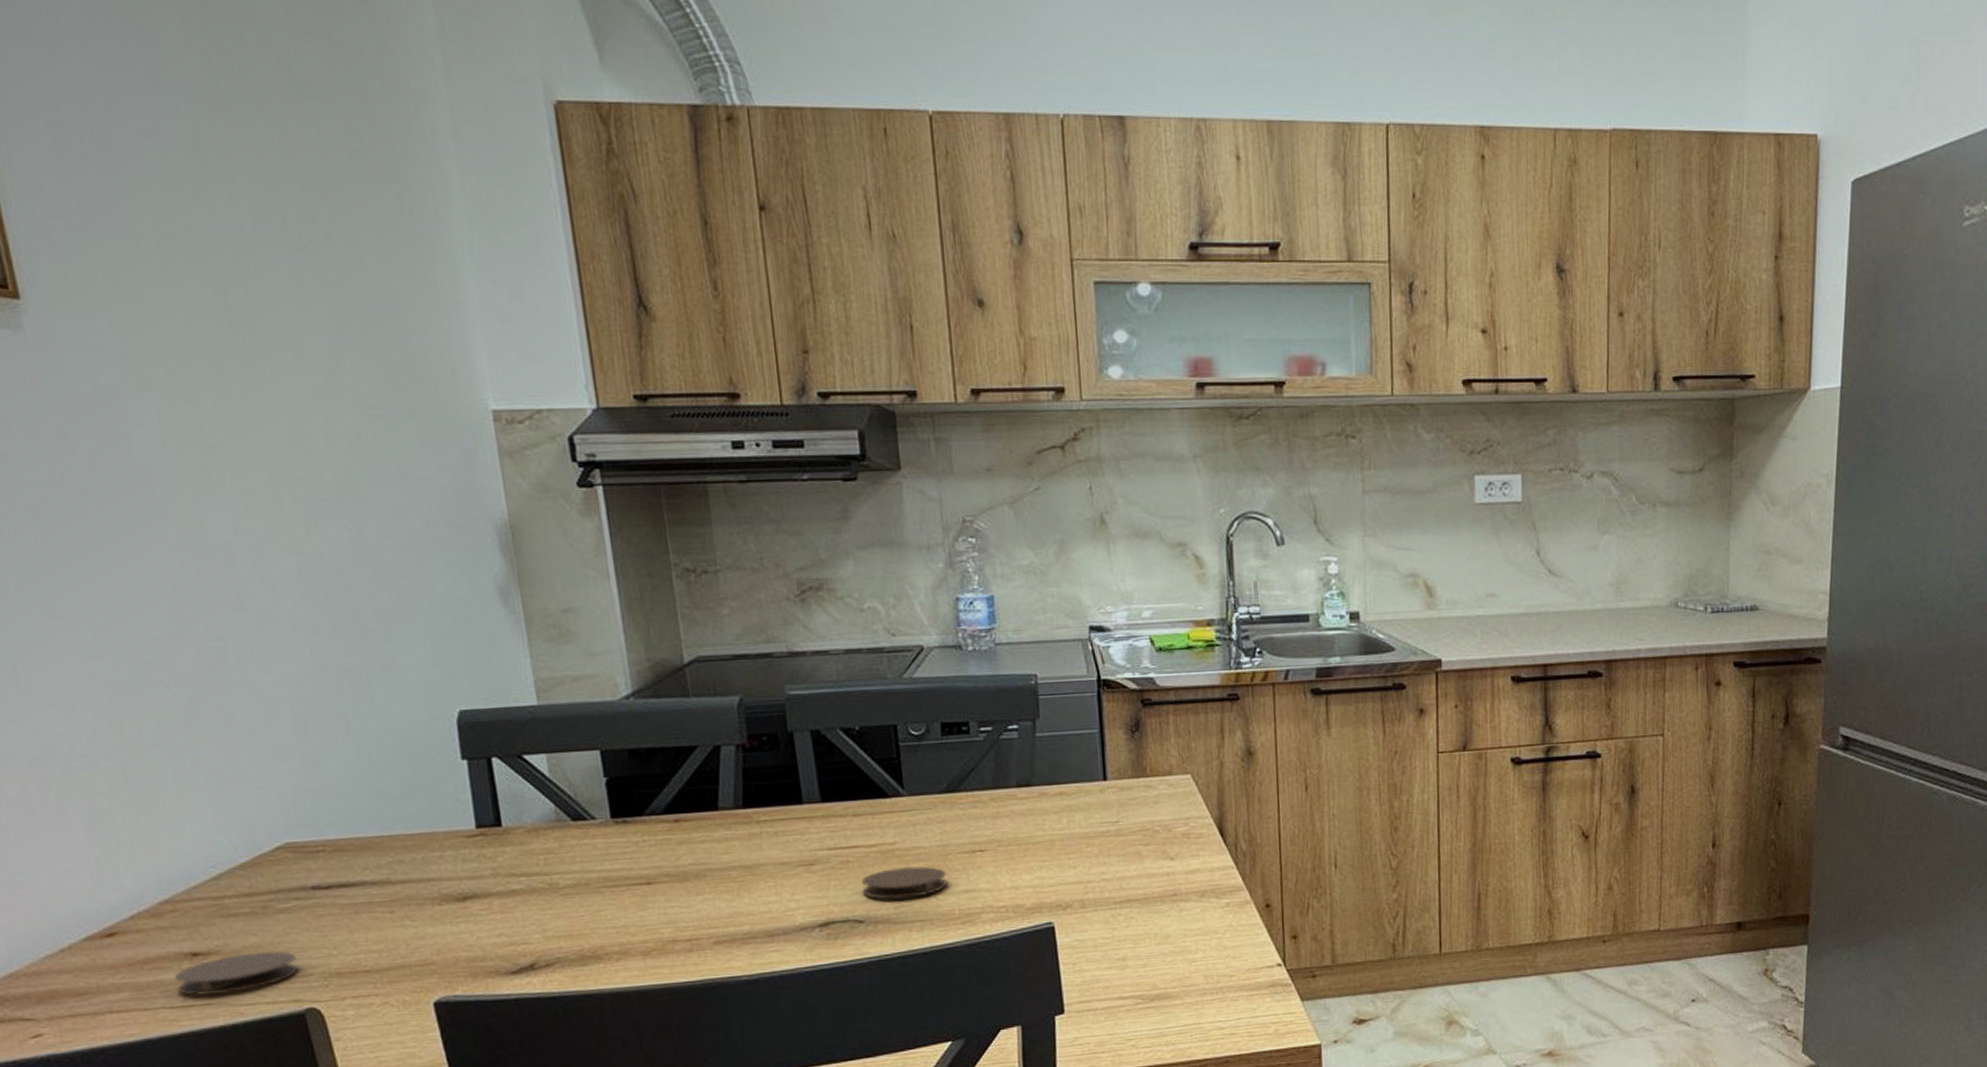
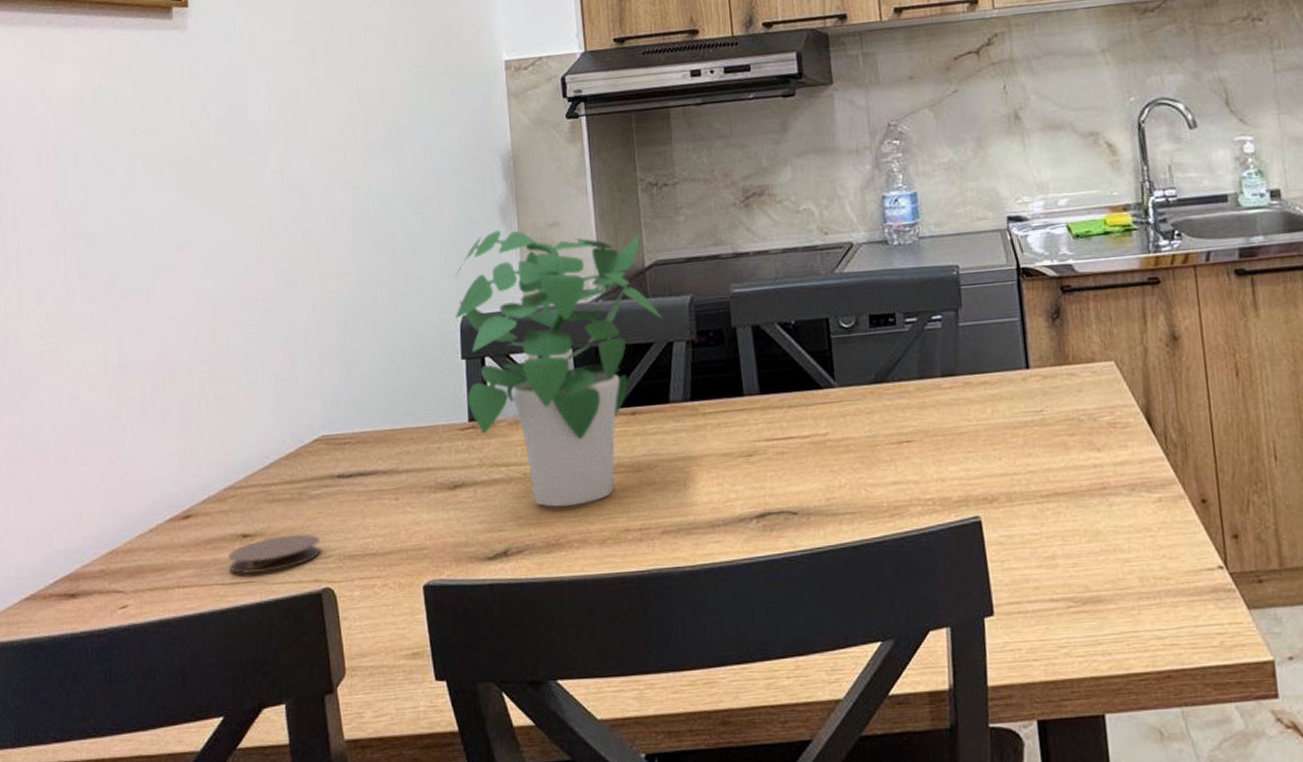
potted plant: none [445,614,708,919] -> present [454,230,663,508]
coaster: present [861,866,947,900] -> none [795,457,875,491]

